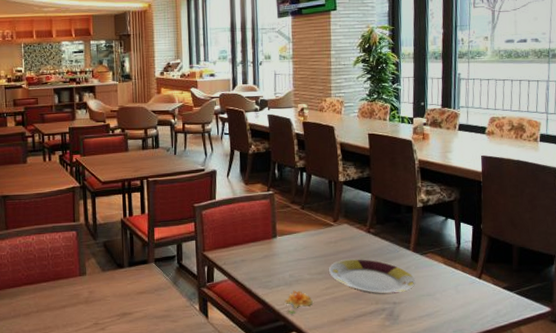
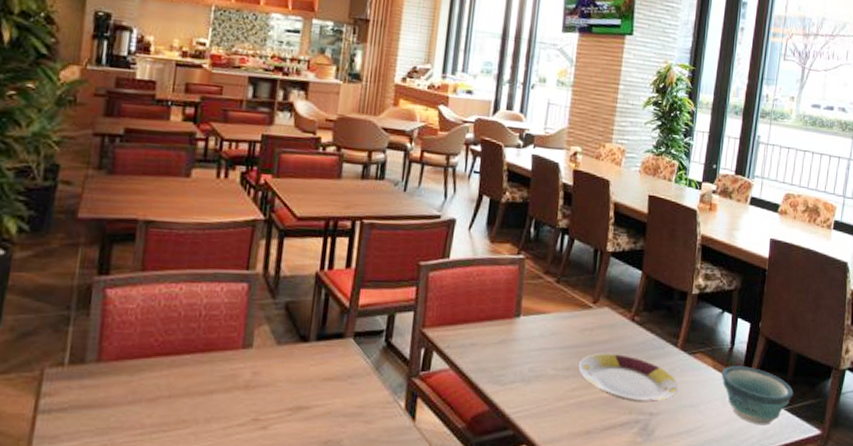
flower: present [284,290,314,314] -> none [518,389,554,421]
bowl: none [451,260,520,307] -> present [721,366,794,425]

